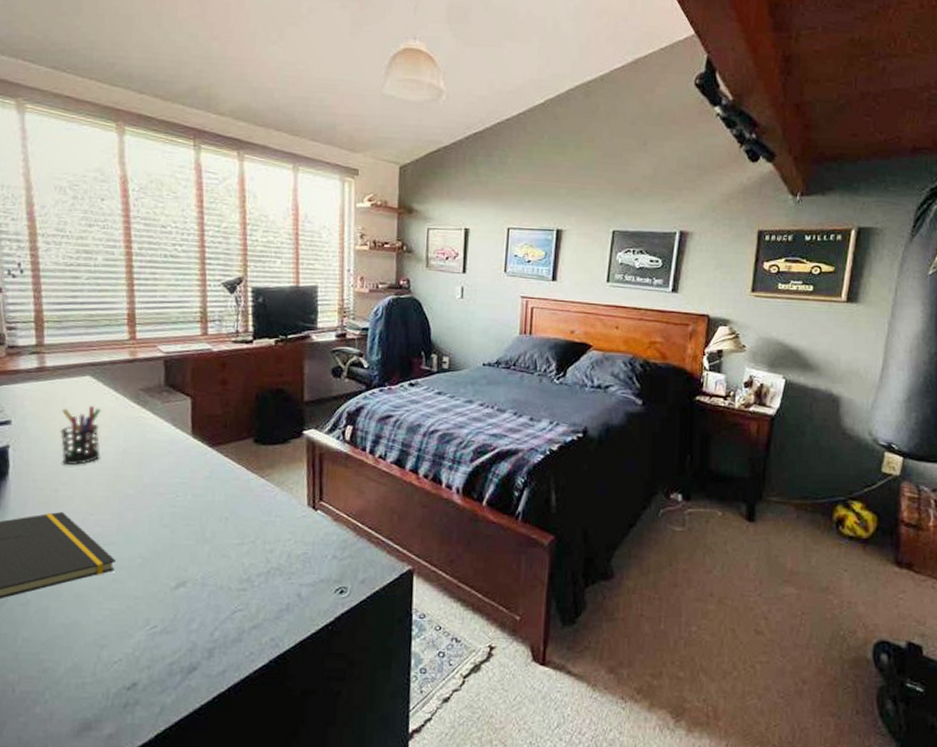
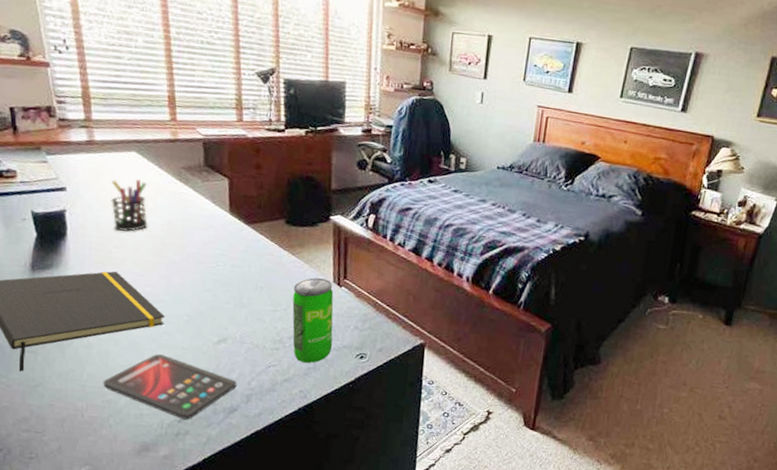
smartphone: none [40,607,197,686] -> present [103,354,236,420]
beverage can: none [261,502,308,604] -> present [292,278,334,363]

